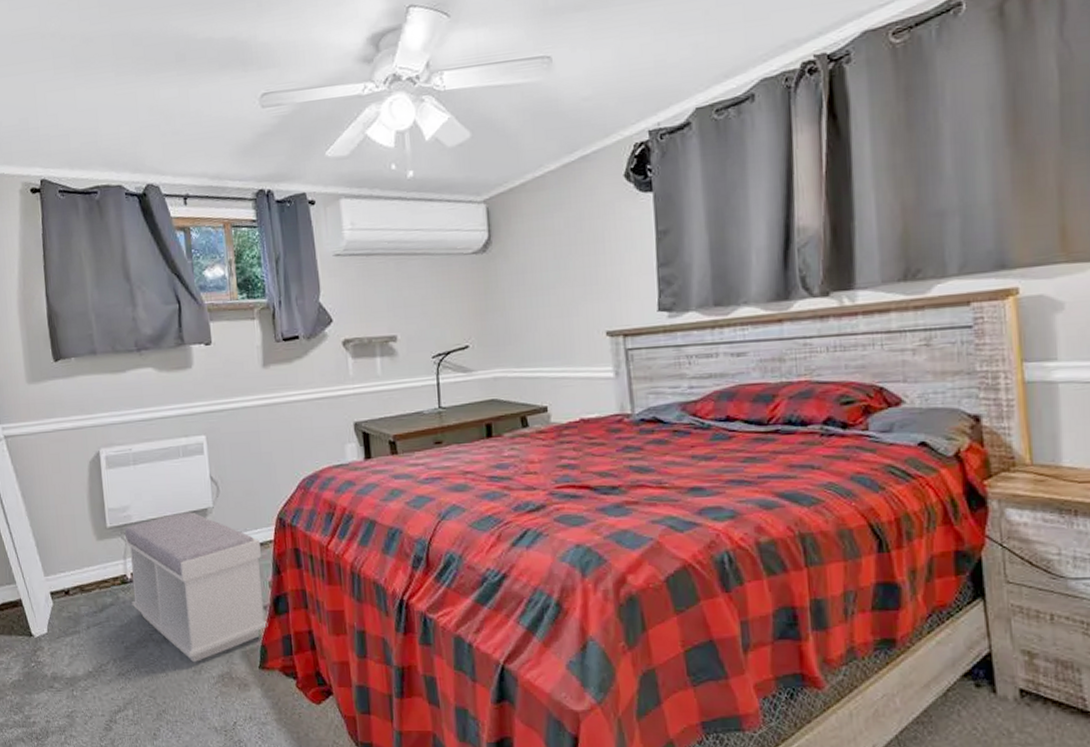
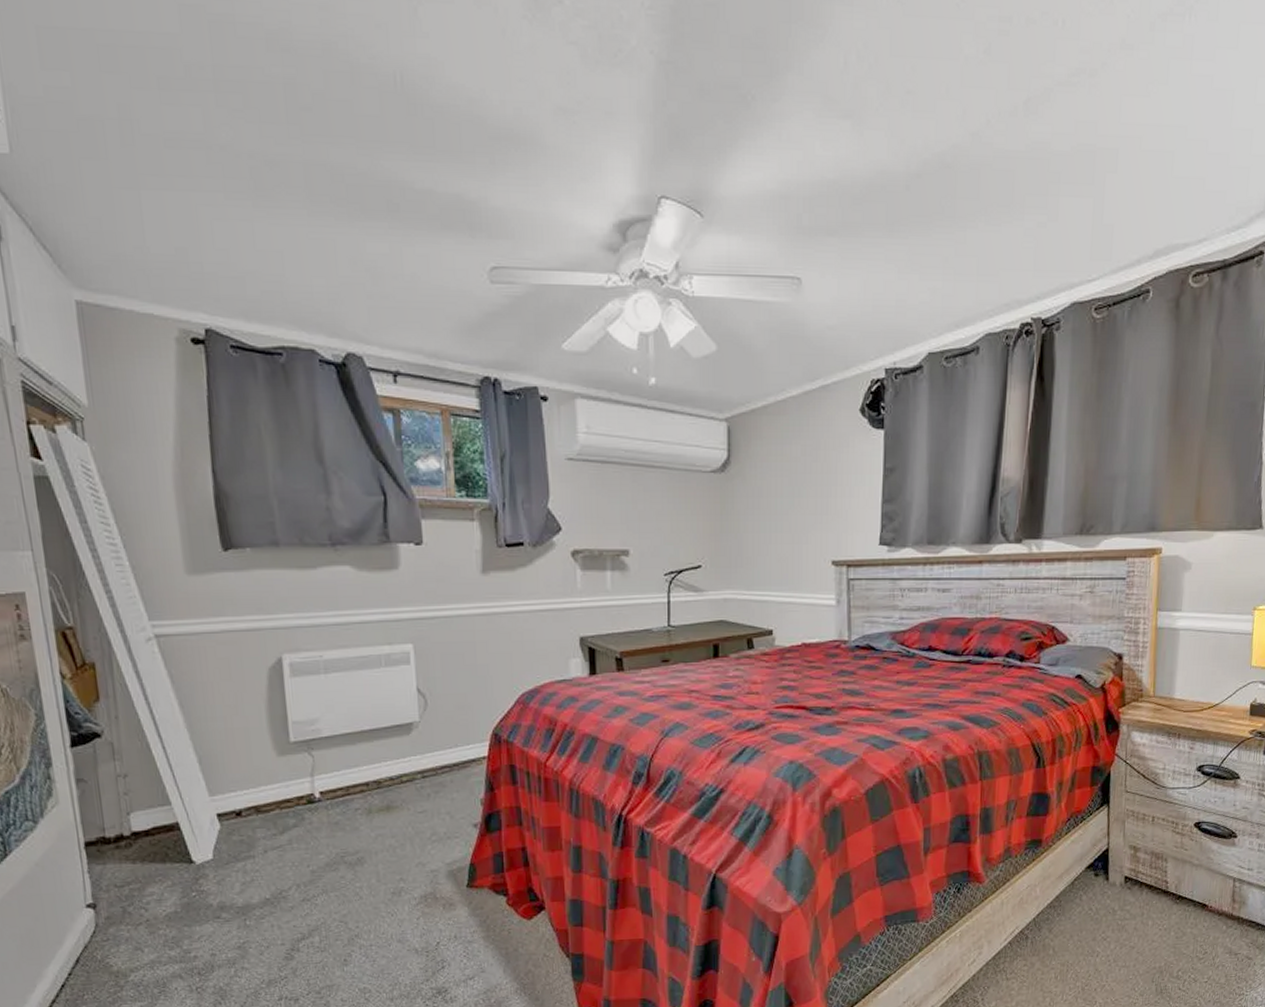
bench: present [124,512,268,663] -> none [312,726,478,885]

